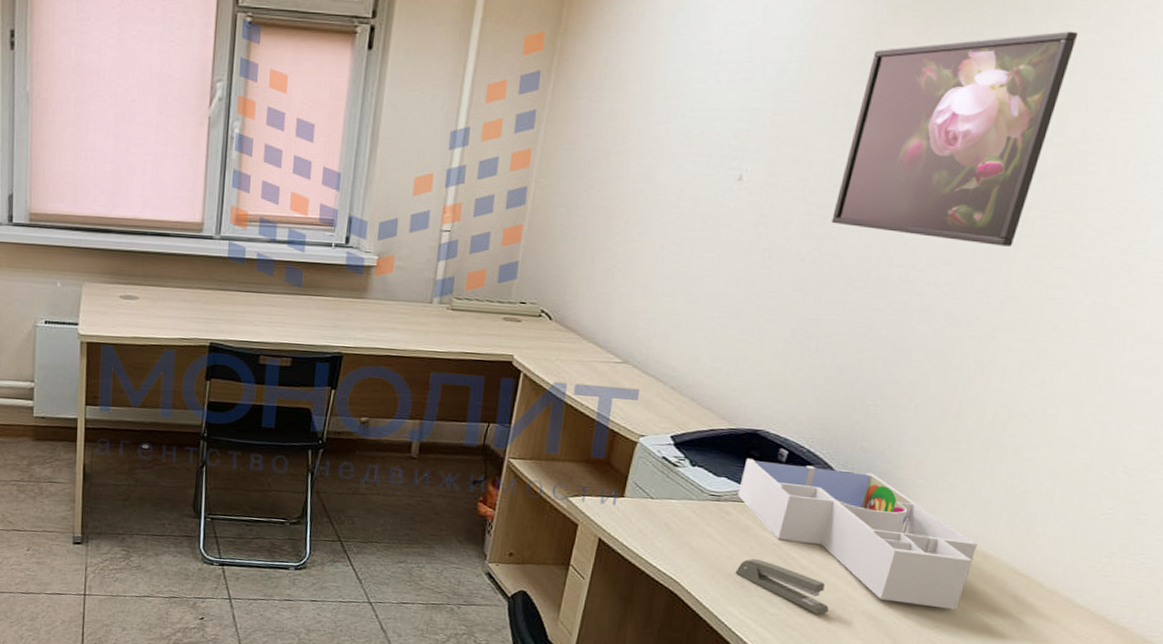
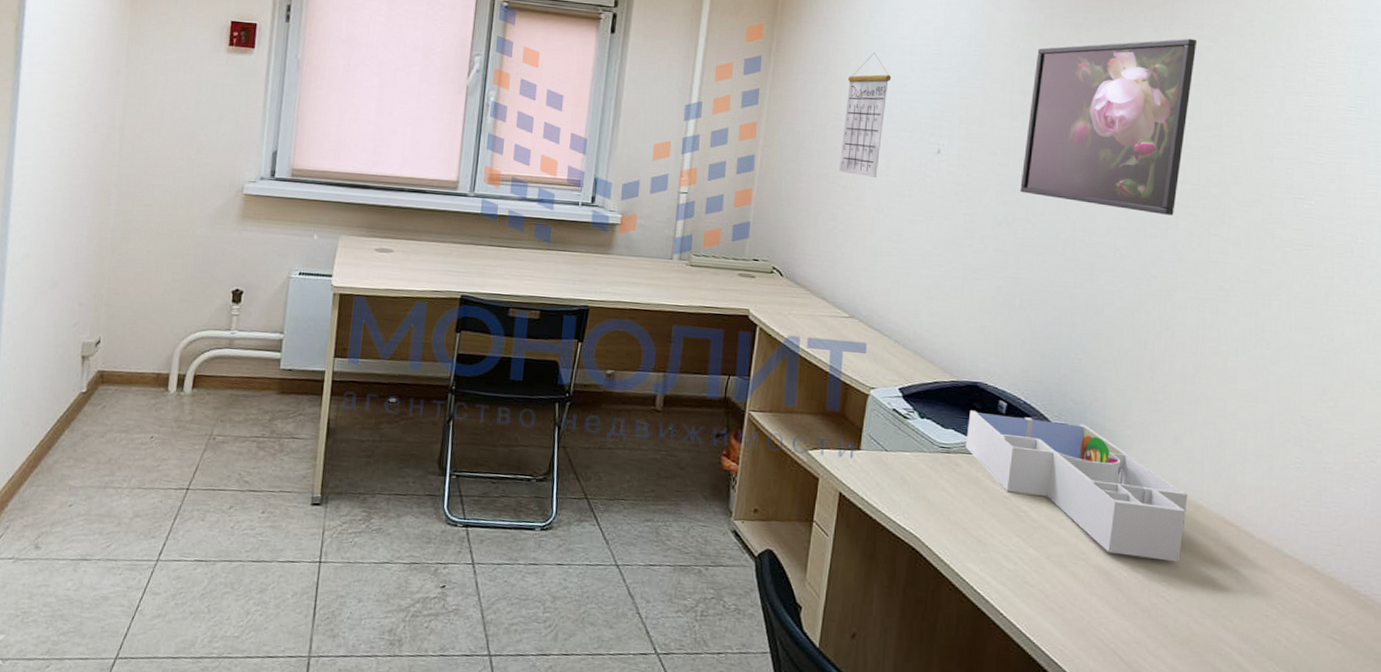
calendar: none [622,62,693,209] -> present [839,53,892,177]
stapler: present [735,559,829,615] -> none [971,512,1062,570]

